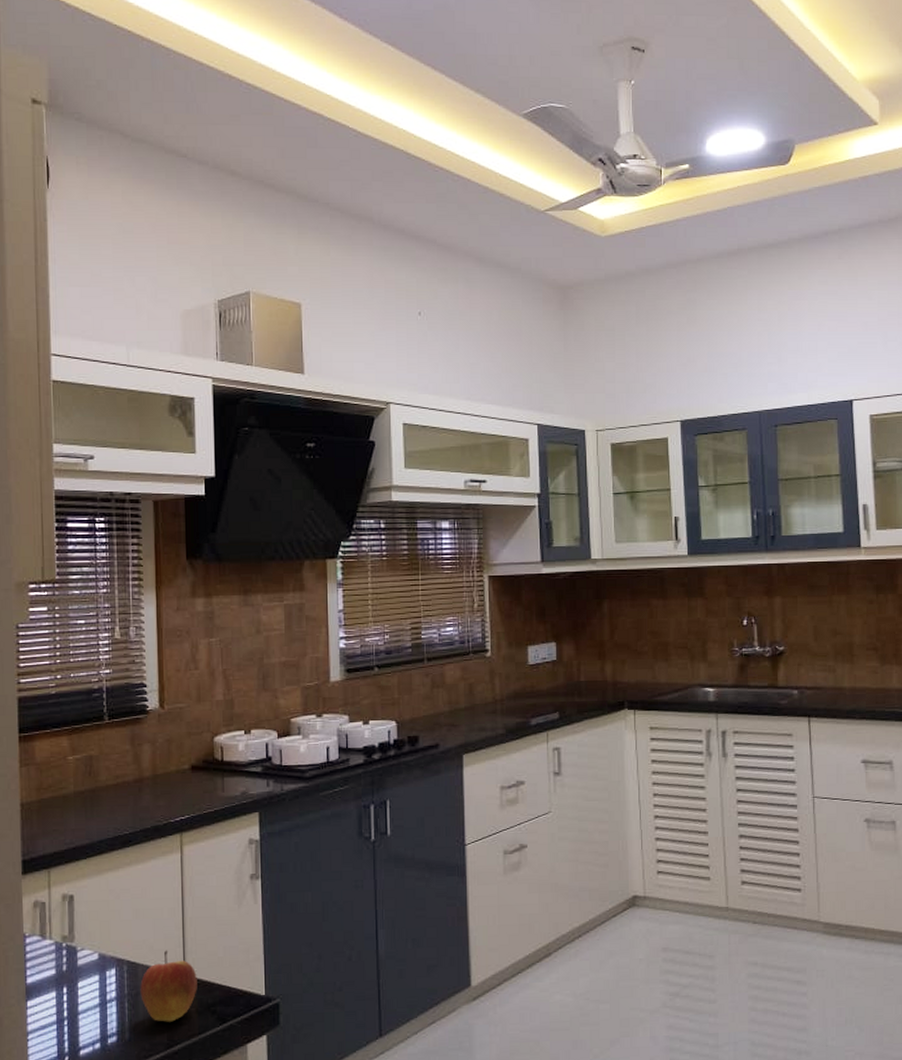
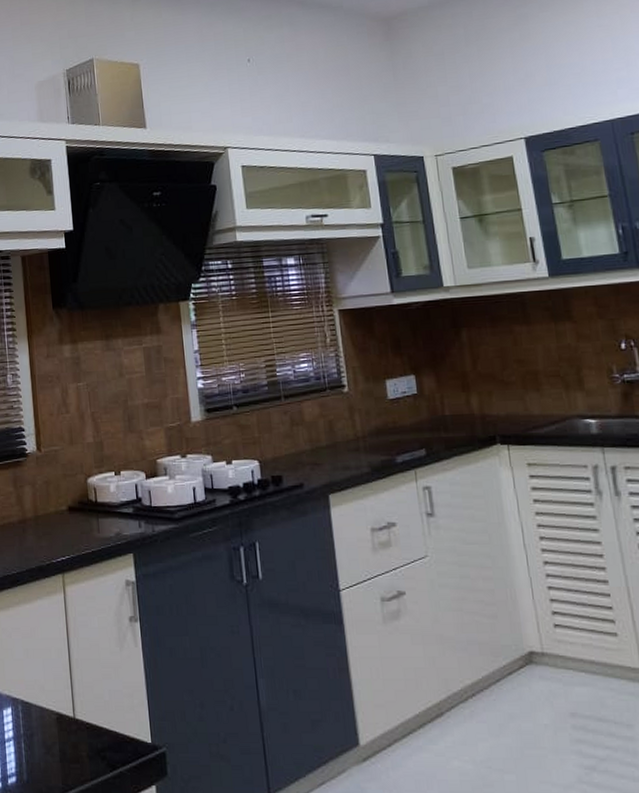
fruit: present [140,950,197,1022] -> none [34,691,87,765]

